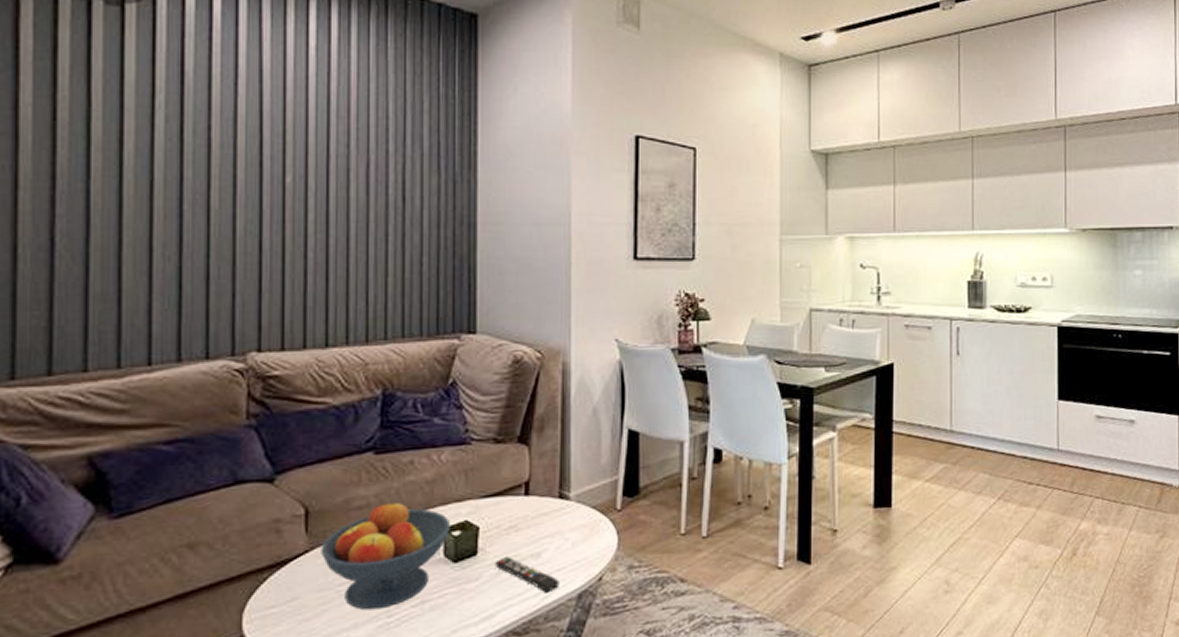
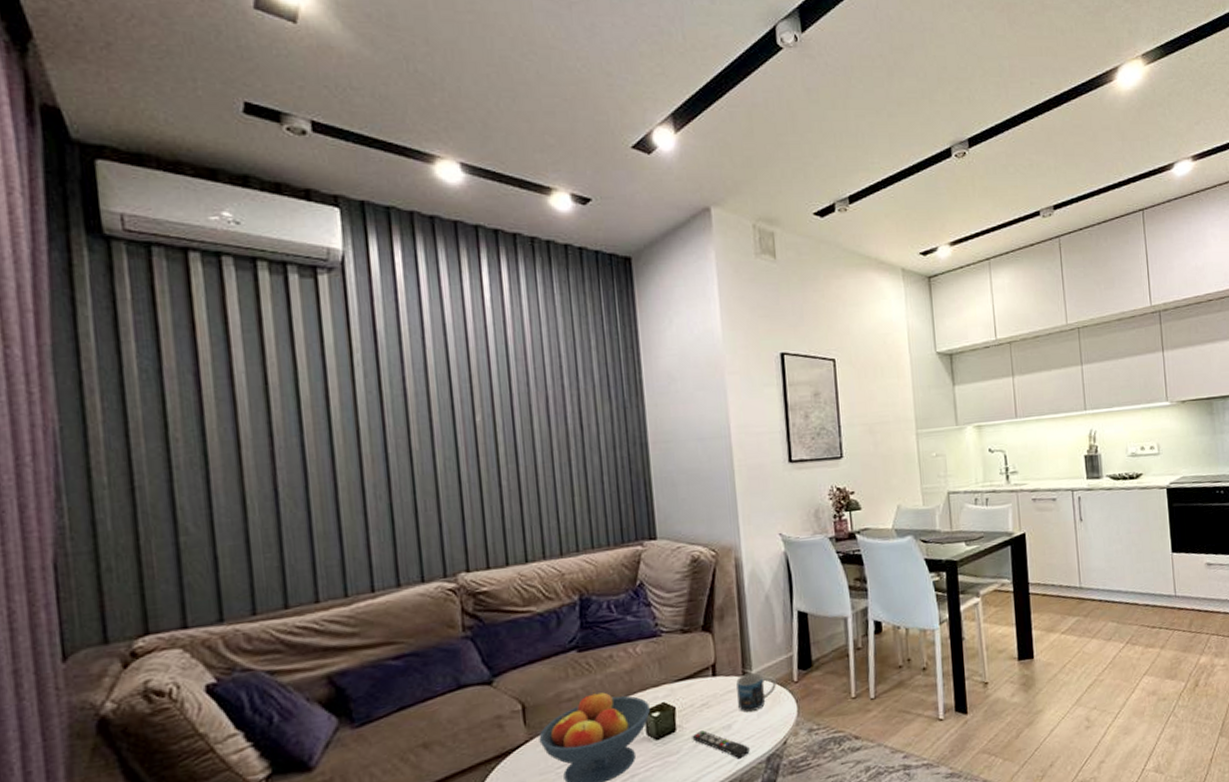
mug: none [551,495,596,540] -> present [736,672,776,712]

